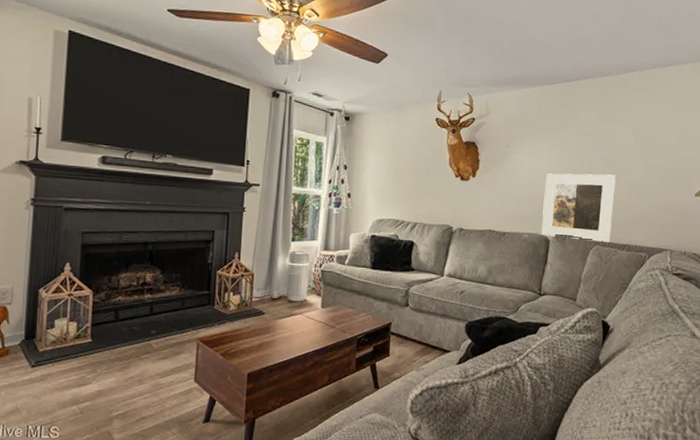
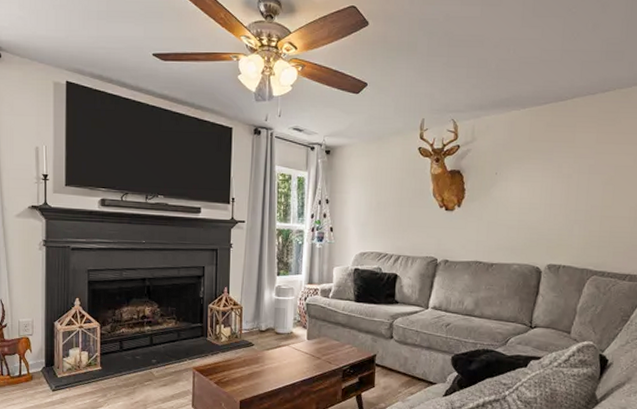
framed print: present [541,173,616,242] -> none [532,199,617,272]

